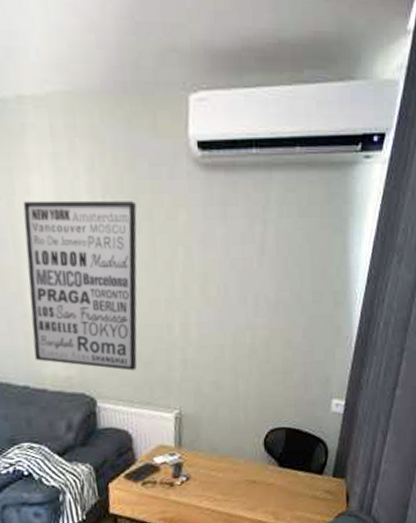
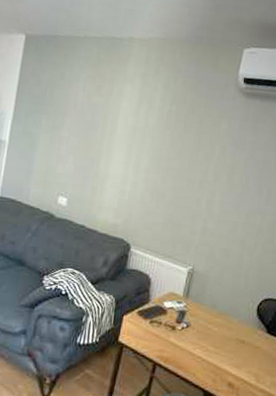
wall art: present [22,200,137,371] -> none [94,100,192,229]

